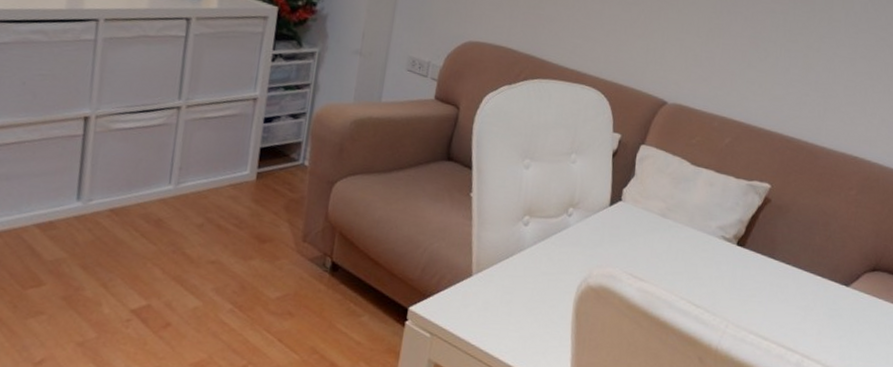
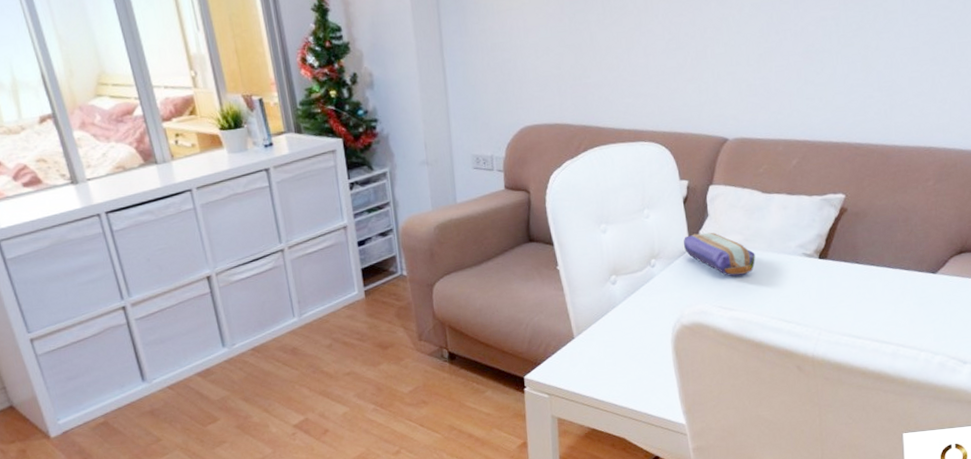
pencil case: none [604,190,675,245] -> present [683,232,756,276]

